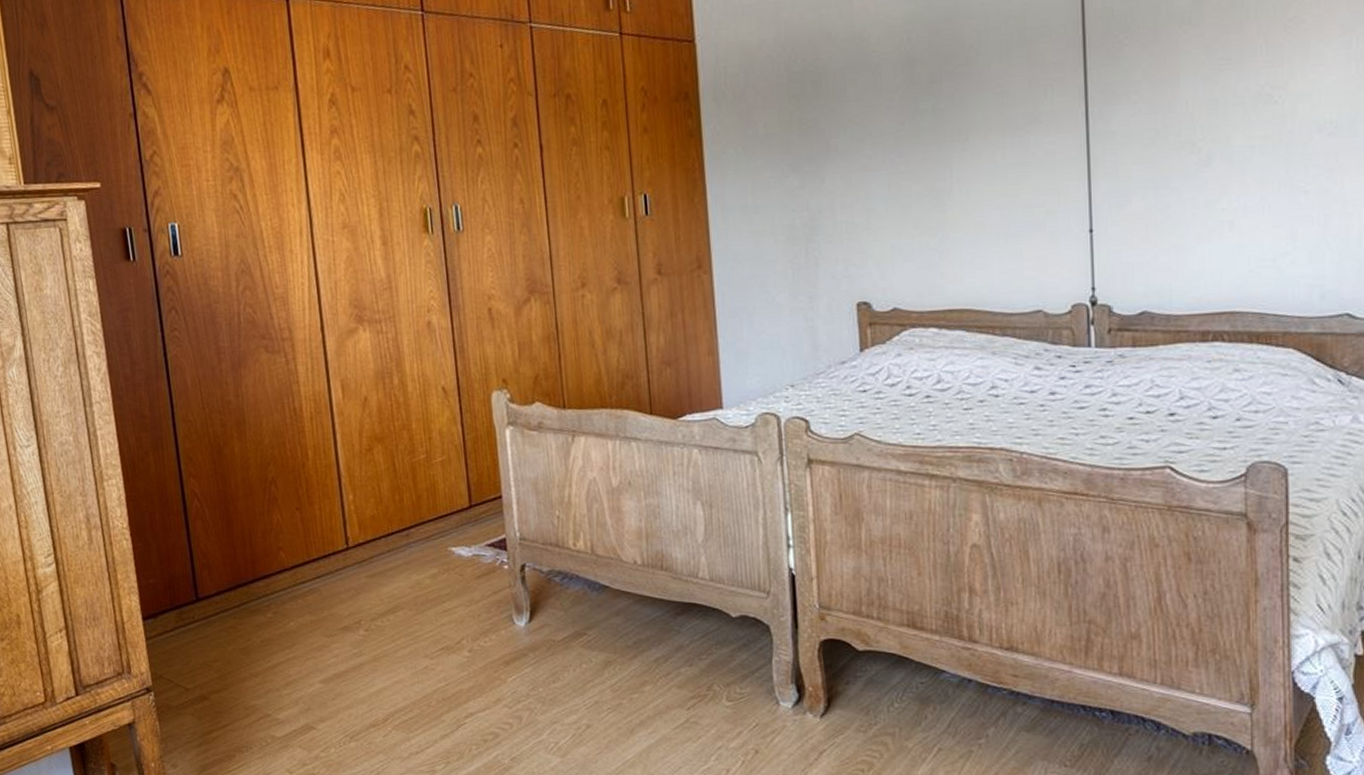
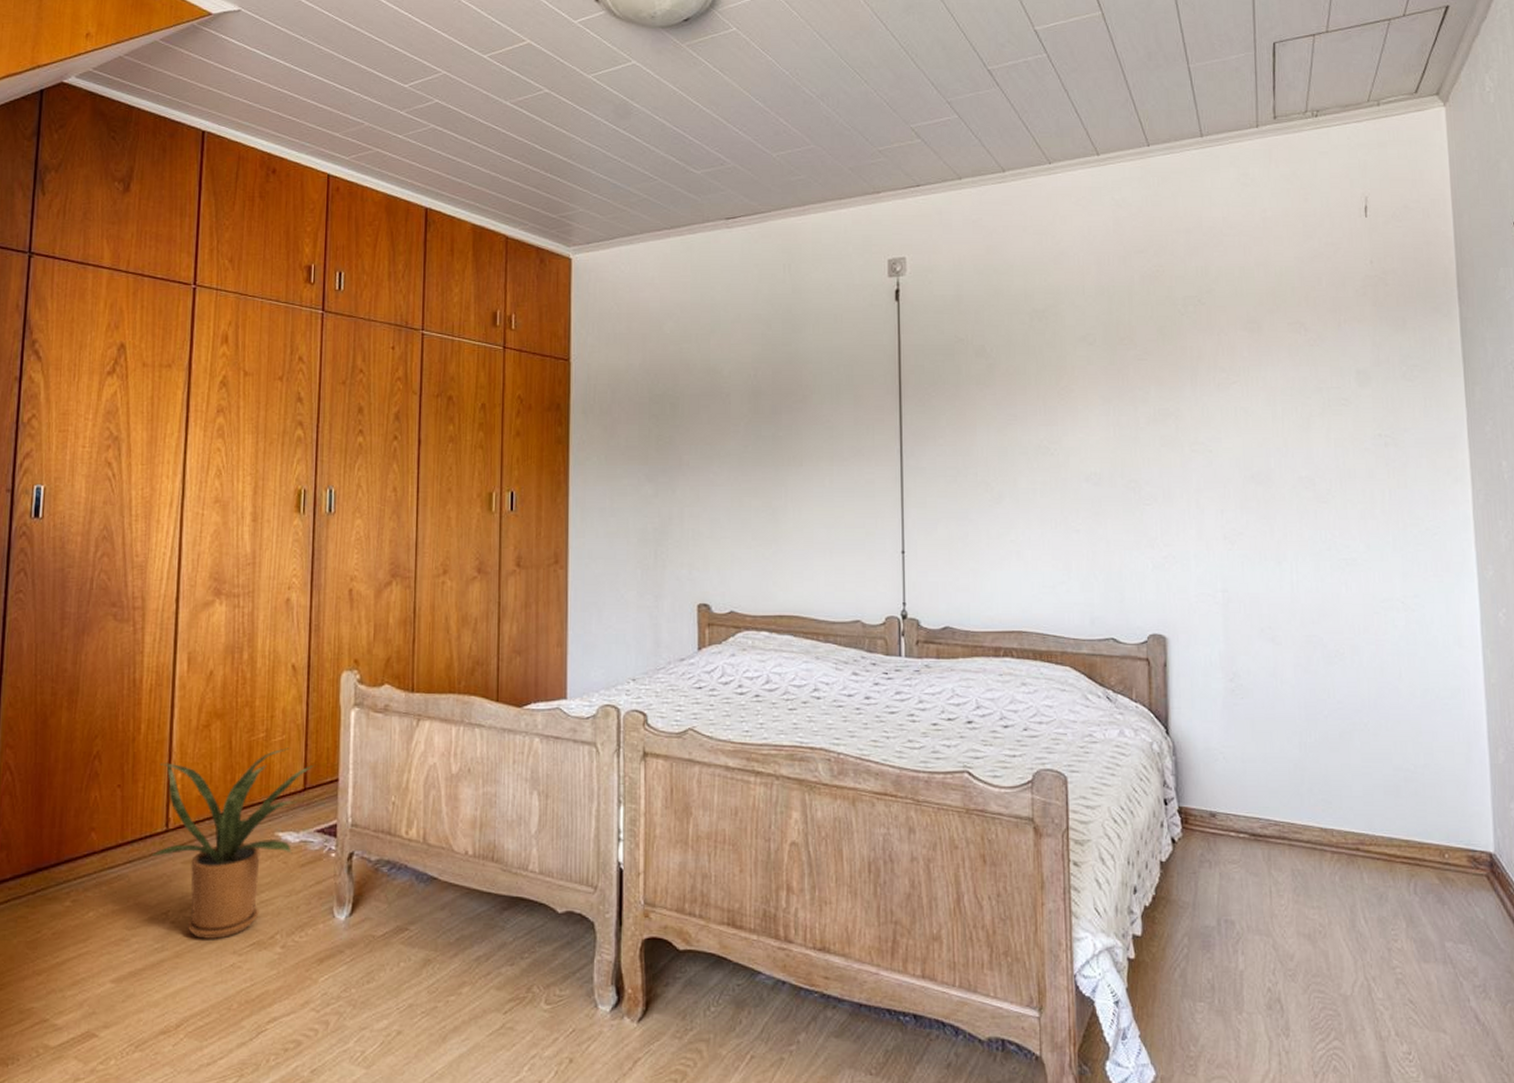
house plant: none [331,468,478,645] -> present [150,748,316,939]

